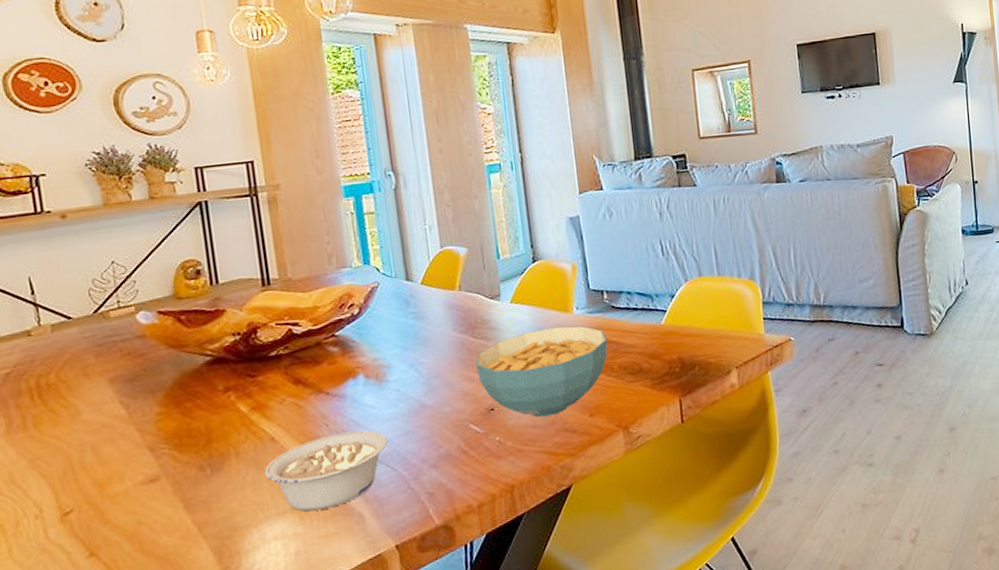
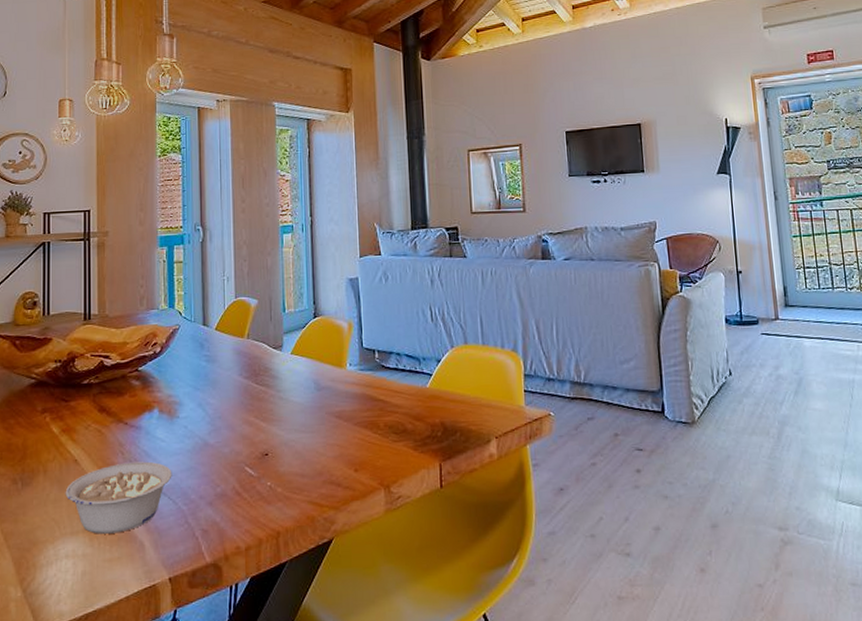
cereal bowl: present [476,325,608,418] -> none [256,380,376,467]

